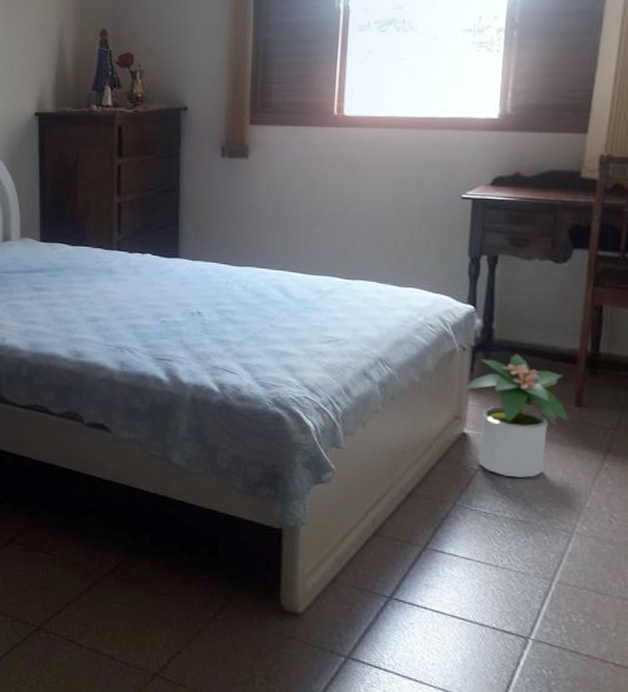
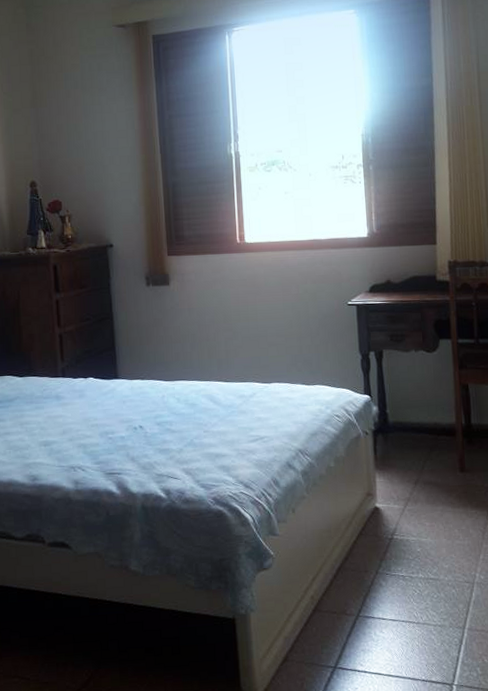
potted plant: present [462,353,569,478] -> none [370,432,457,541]

